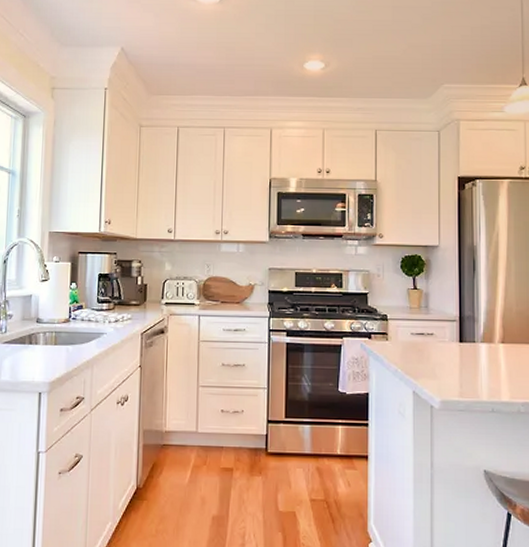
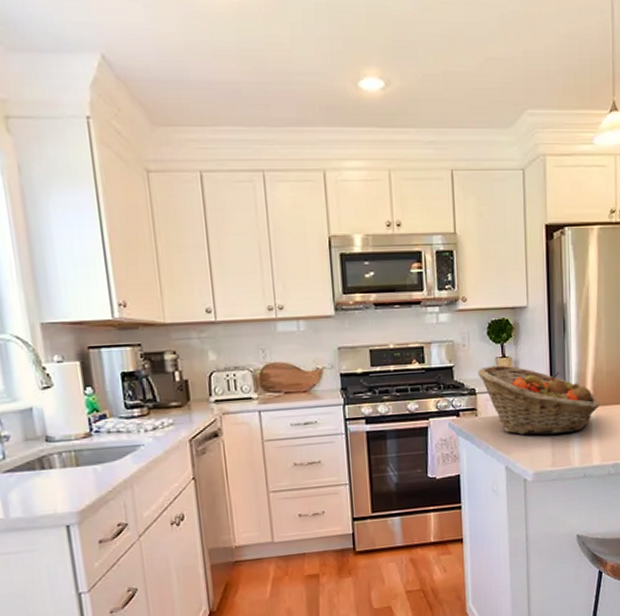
fruit basket: none [390,296,509,366] -> present [478,365,600,436]

